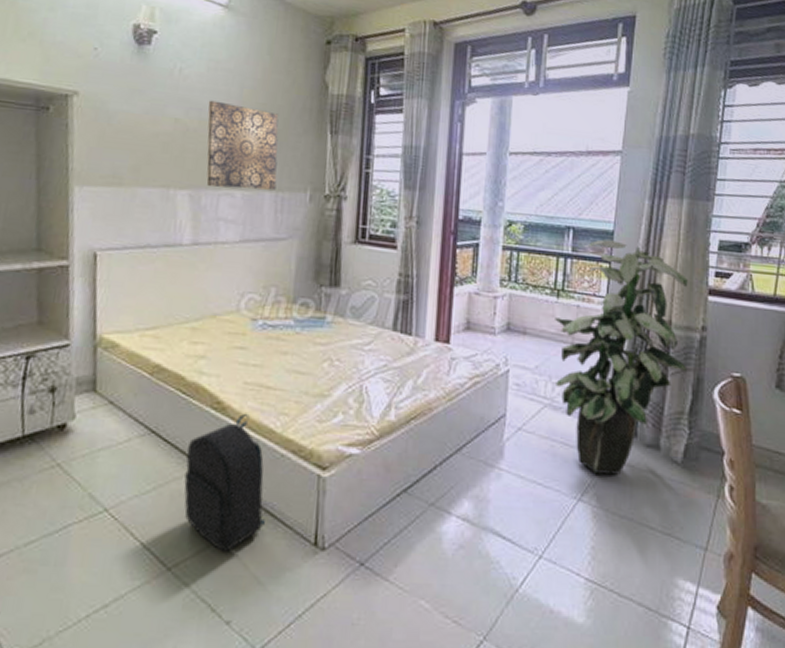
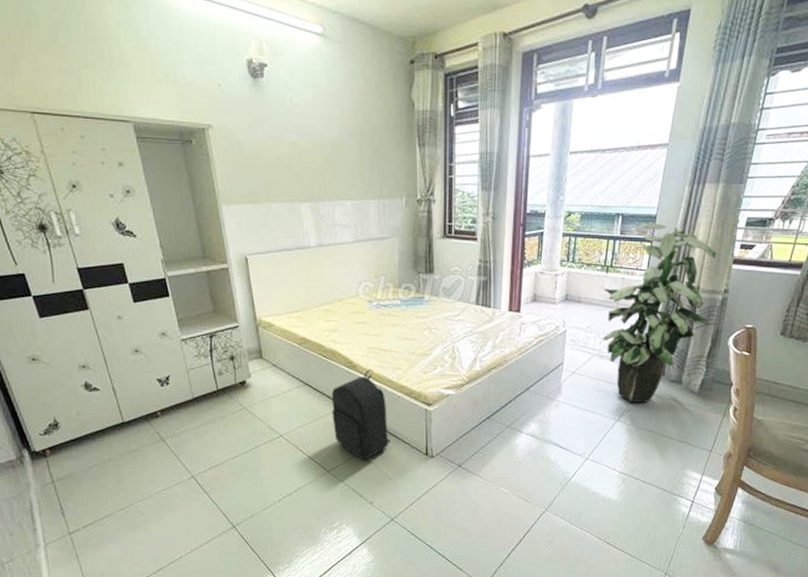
wall art: present [206,100,279,191] -> none [316,124,378,199]

